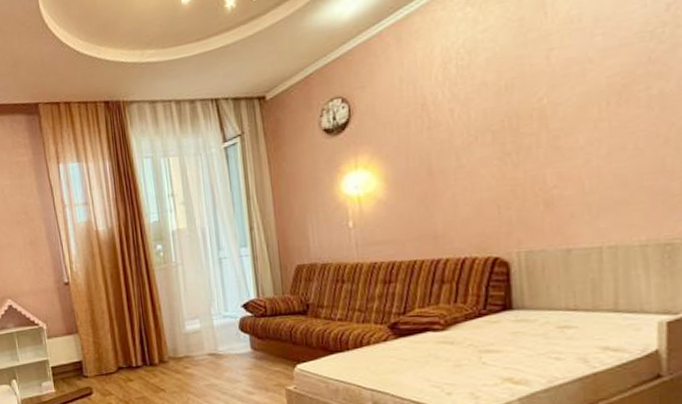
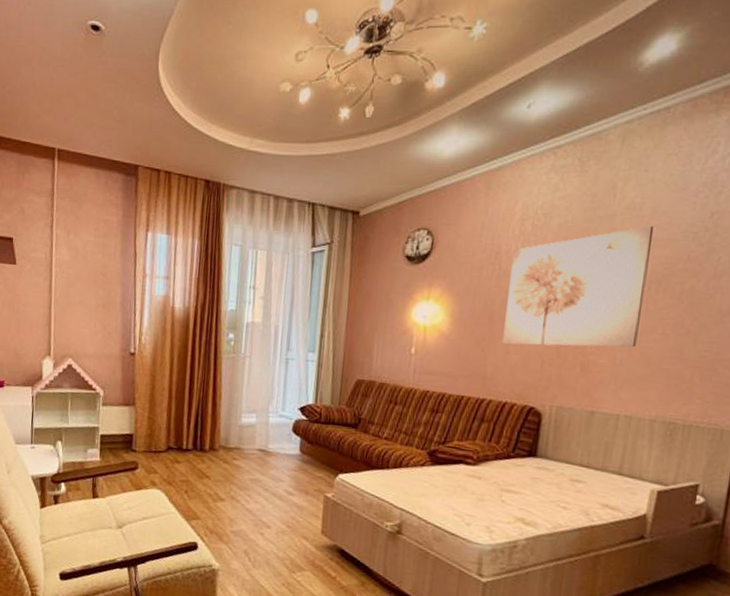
wall art: none [440,35,606,198] -> present [502,225,654,348]

